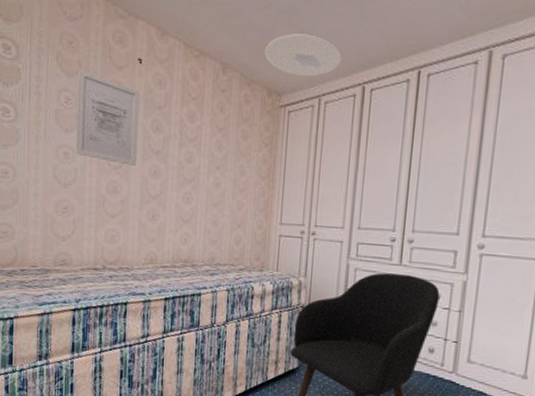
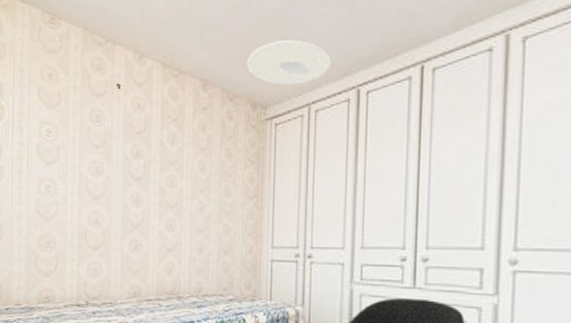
wall art: present [76,69,140,167] -> none [57,101,120,196]

